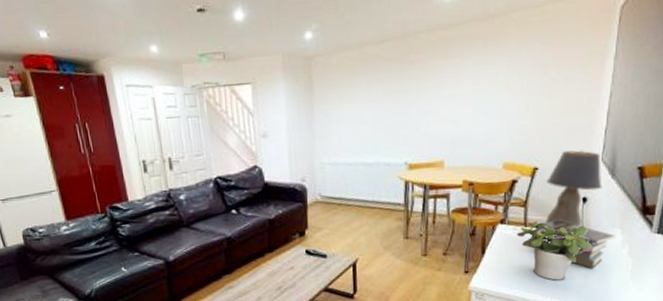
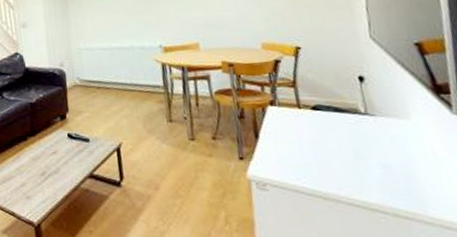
potted plant: present [517,221,593,281] -> none [291,102,385,169]
books: present [531,220,615,269] -> none [307,100,409,156]
table lamp: present [546,150,602,227] -> none [312,28,379,108]

